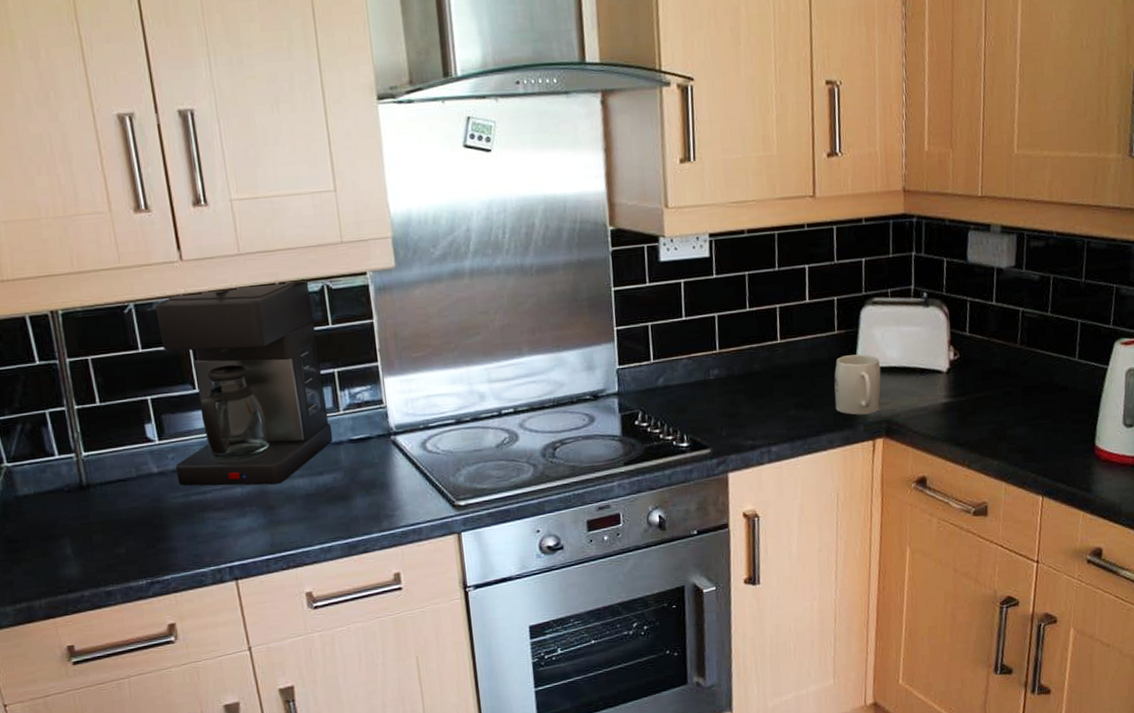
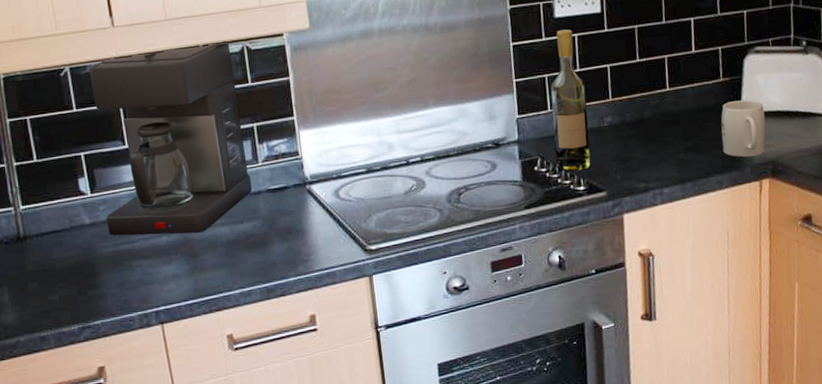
bottle: none [653,274,695,427] -> present [550,29,591,172]

